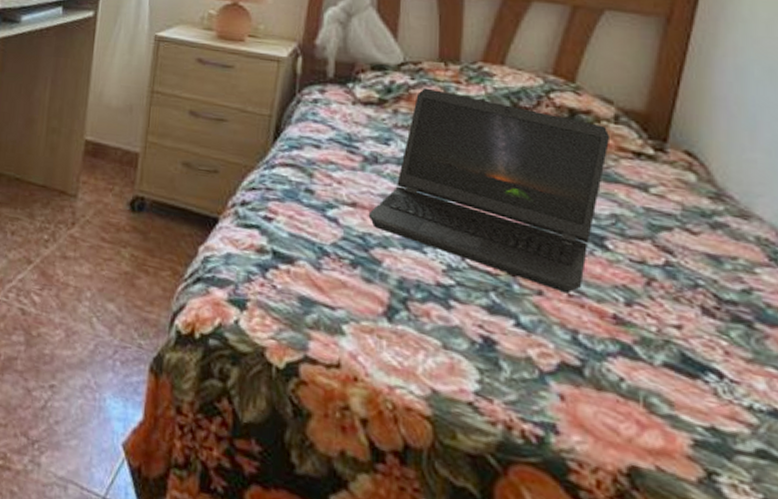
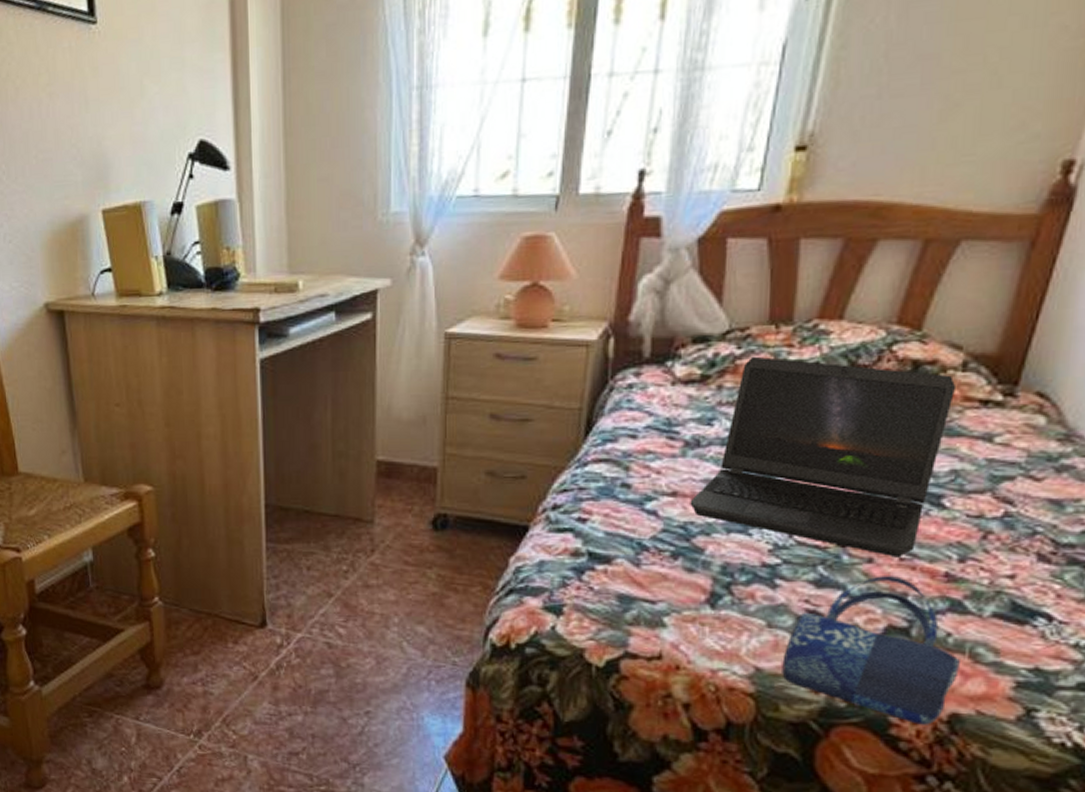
shopping bag: none [458,309,635,476] -> present [782,576,960,725]

